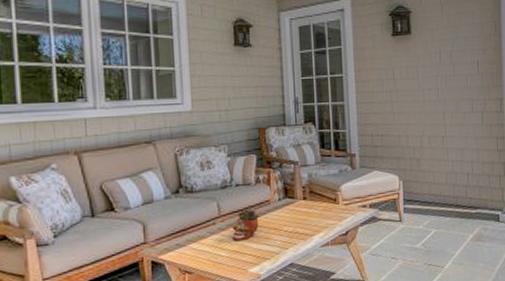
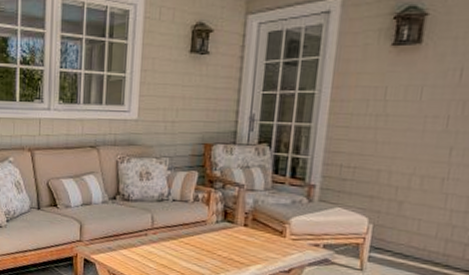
succulent planter: present [232,207,260,241] -> none [161,224,194,256]

